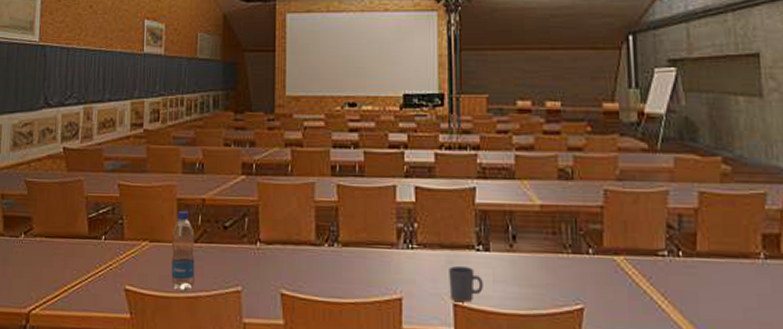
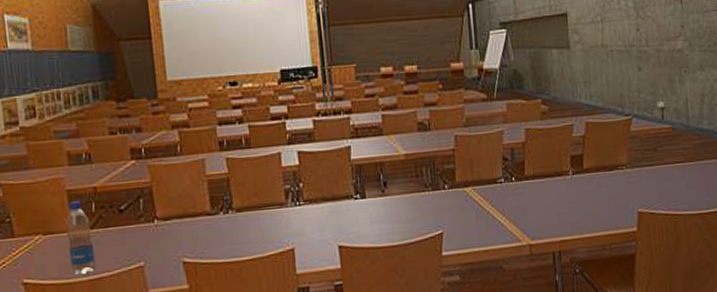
mug: present [449,266,483,303] -> none [333,214,362,244]

